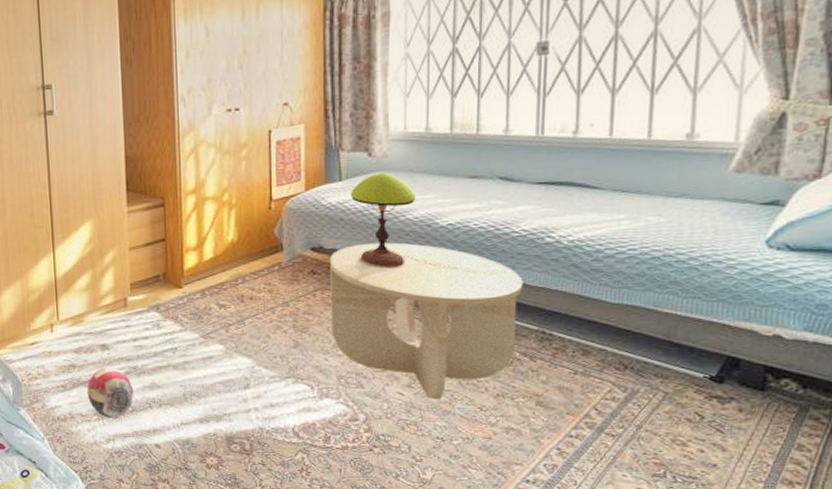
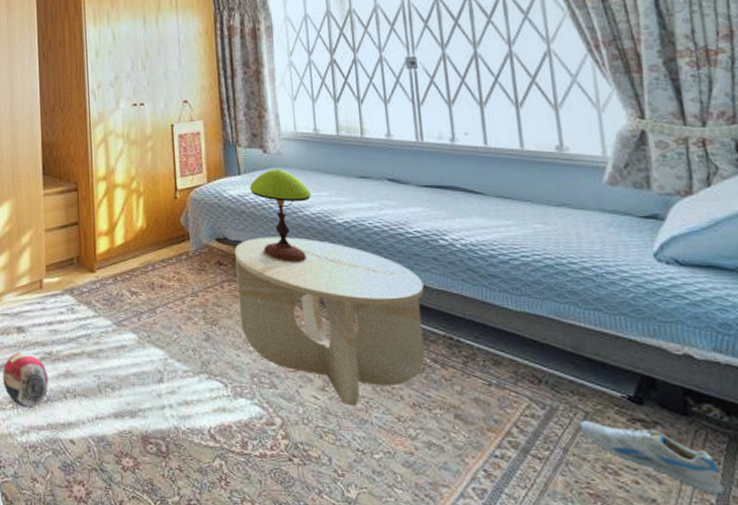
sneaker: none [656,400,784,456] -> present [578,420,725,494]

